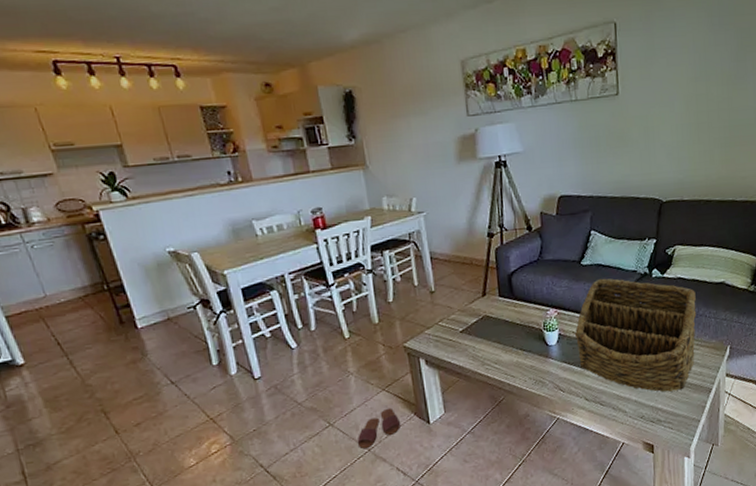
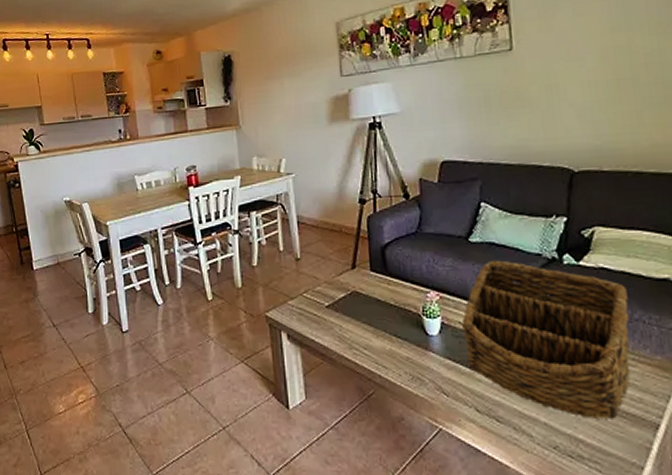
slippers: present [357,408,400,449] -> none [212,383,257,426]

